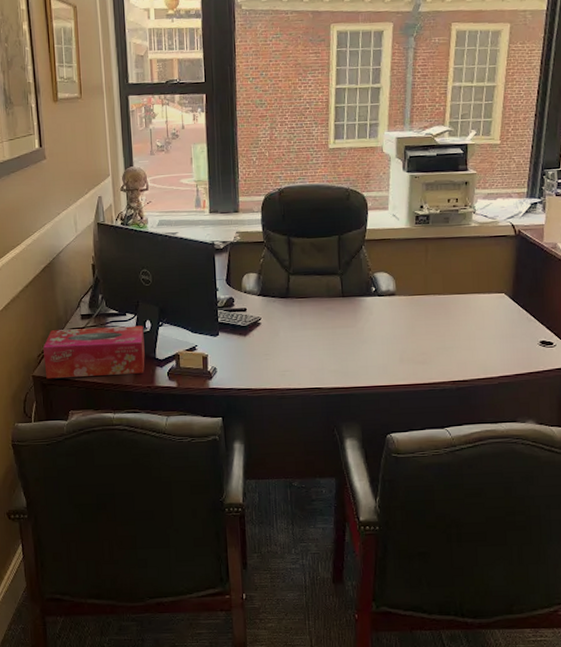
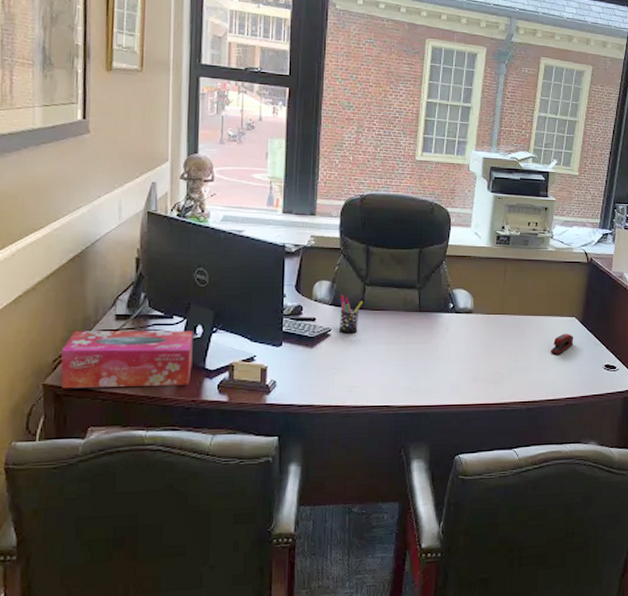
pen holder: none [266,285,289,322] -> present [339,294,364,334]
stapler: none [479,311,504,333] -> present [550,334,574,354]

